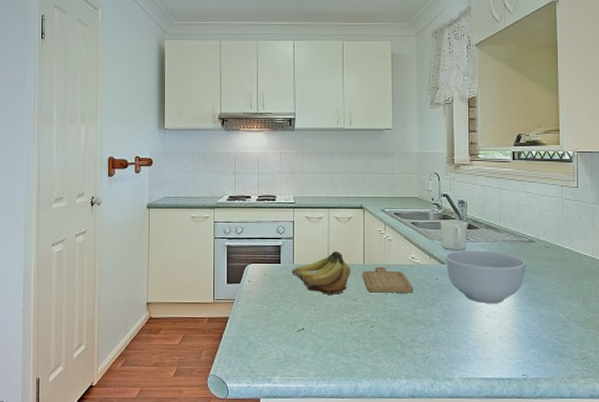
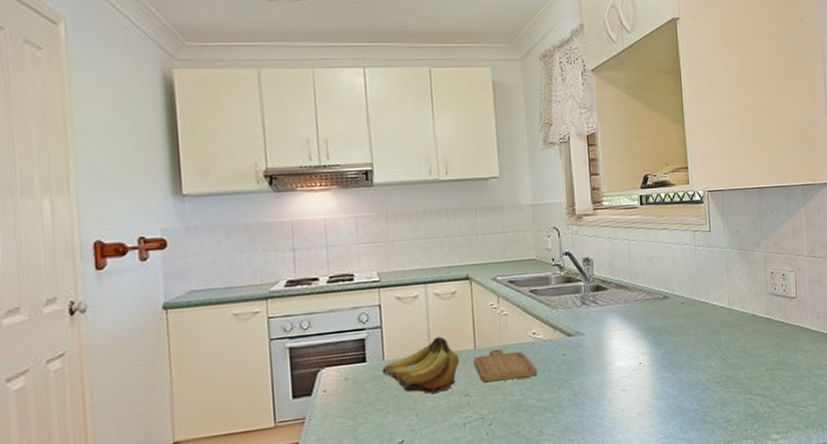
mug: present [440,220,468,250] -> none [563,281,596,319]
bowl: present [445,250,526,303] -> none [571,314,662,377]

